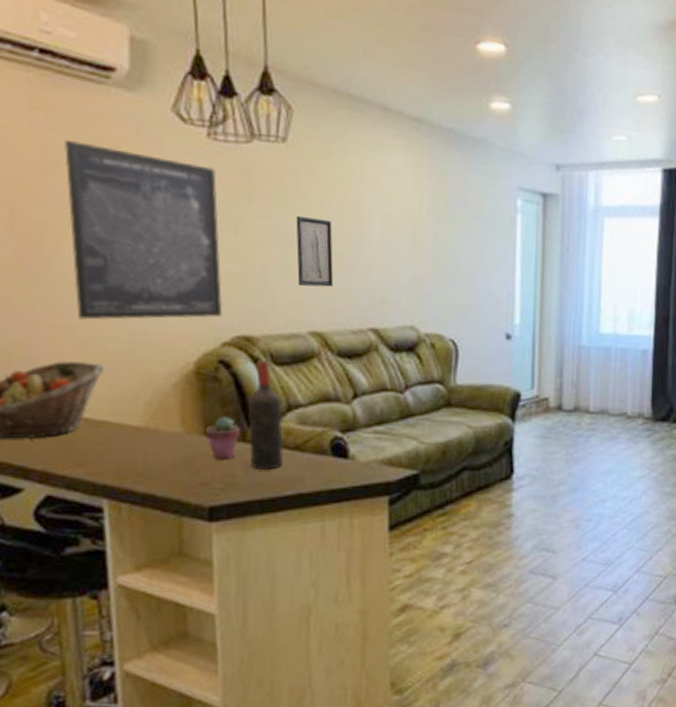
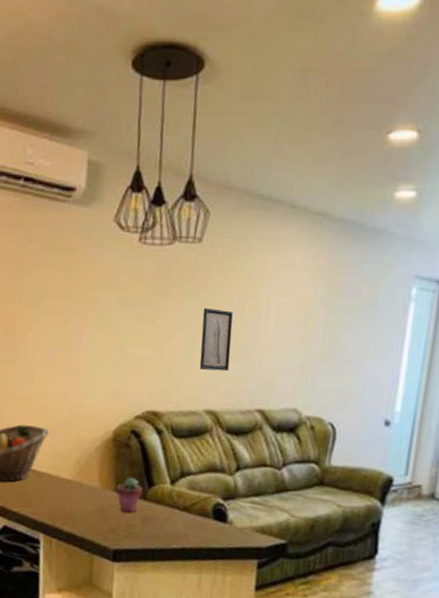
wall art: present [63,140,223,320] -> none [34,250,143,395]
wine bottle: present [247,359,284,470] -> none [148,431,177,525]

